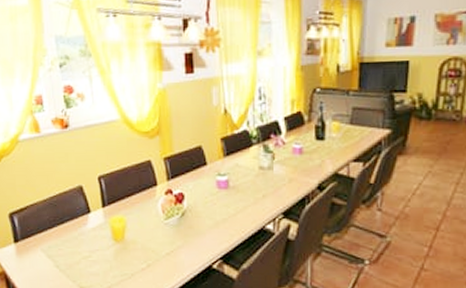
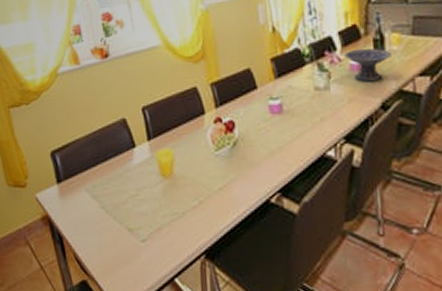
decorative bowl: none [288,133,332,165] -> present [344,48,393,82]

